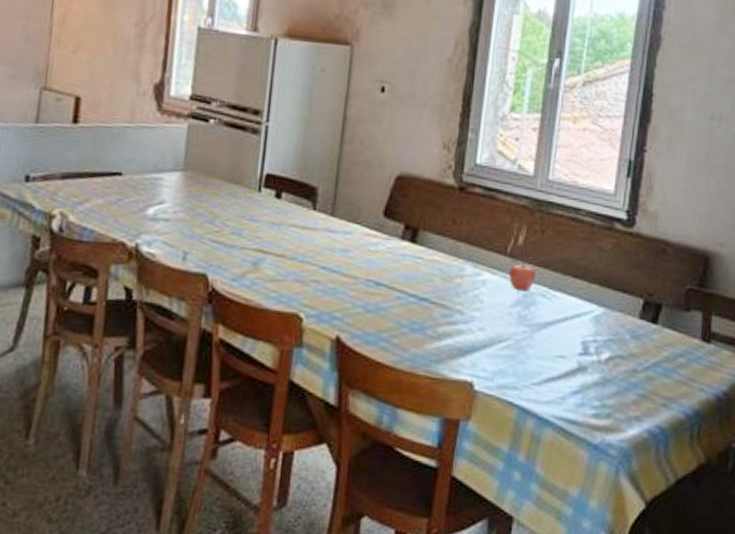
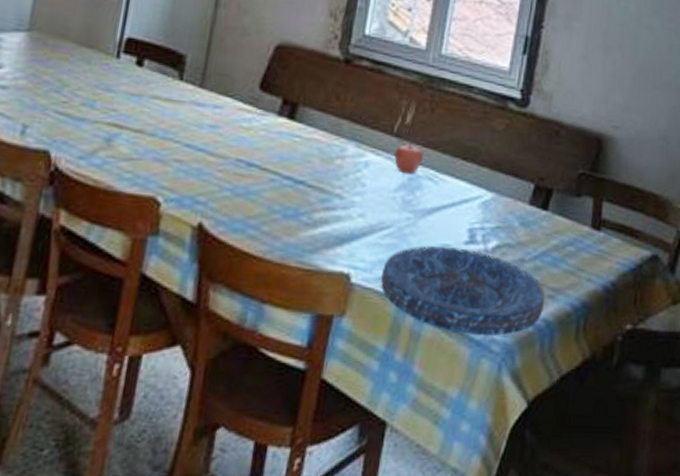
placemat: none [502,357,659,441] -> present [381,246,546,336]

